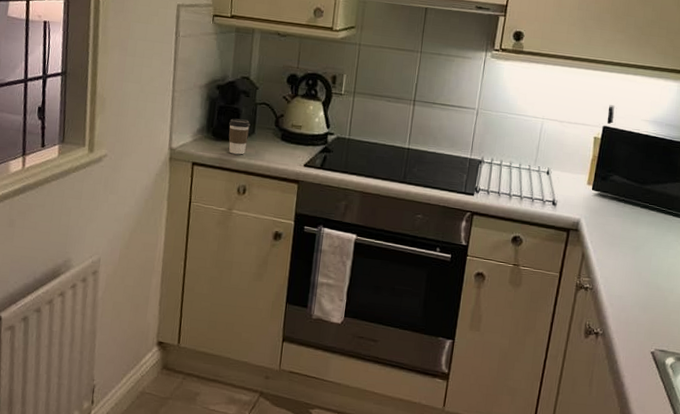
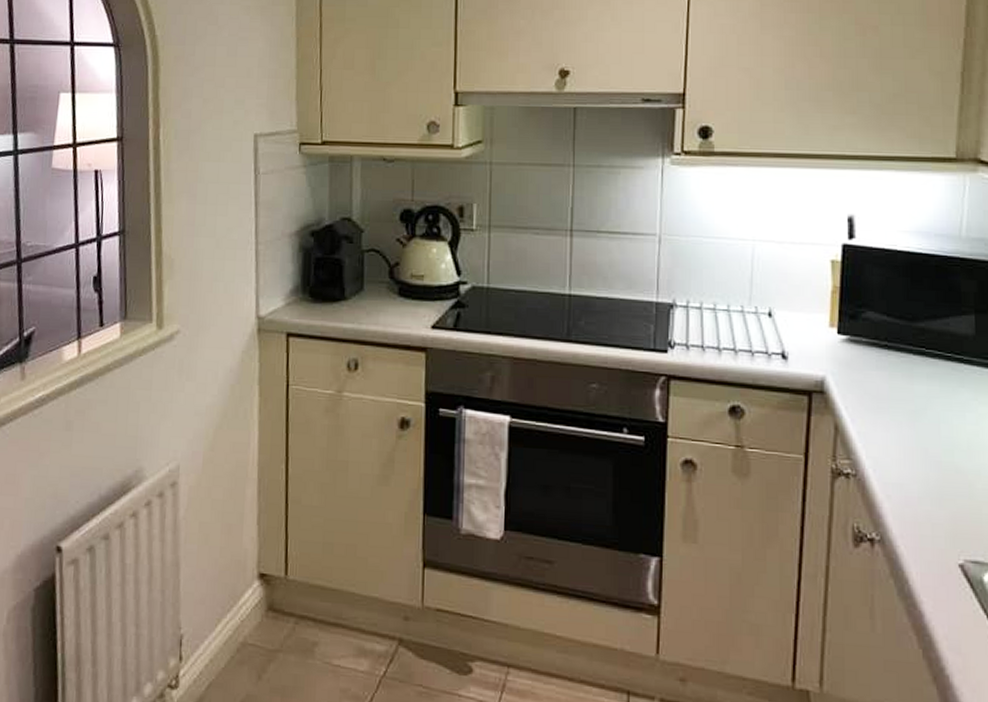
coffee cup: present [228,118,251,155] -> none [330,272,358,319]

